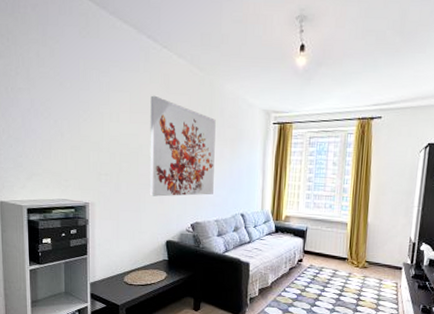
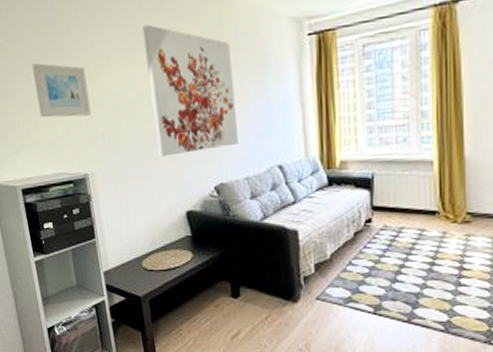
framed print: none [53,110,99,157] -> present [32,63,91,118]

